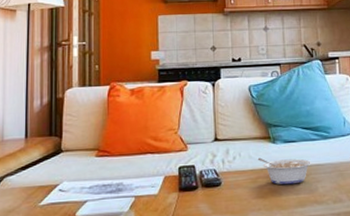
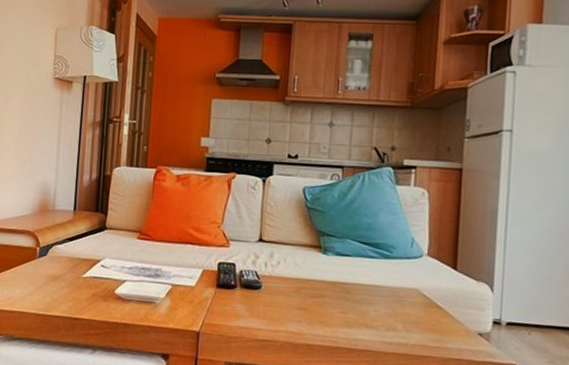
legume: present [257,157,311,185] -> none [304,267,365,302]

